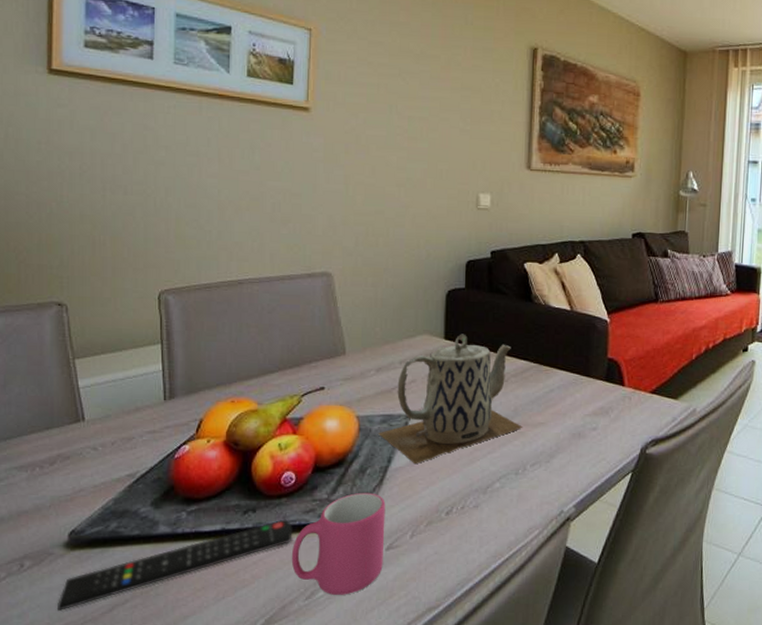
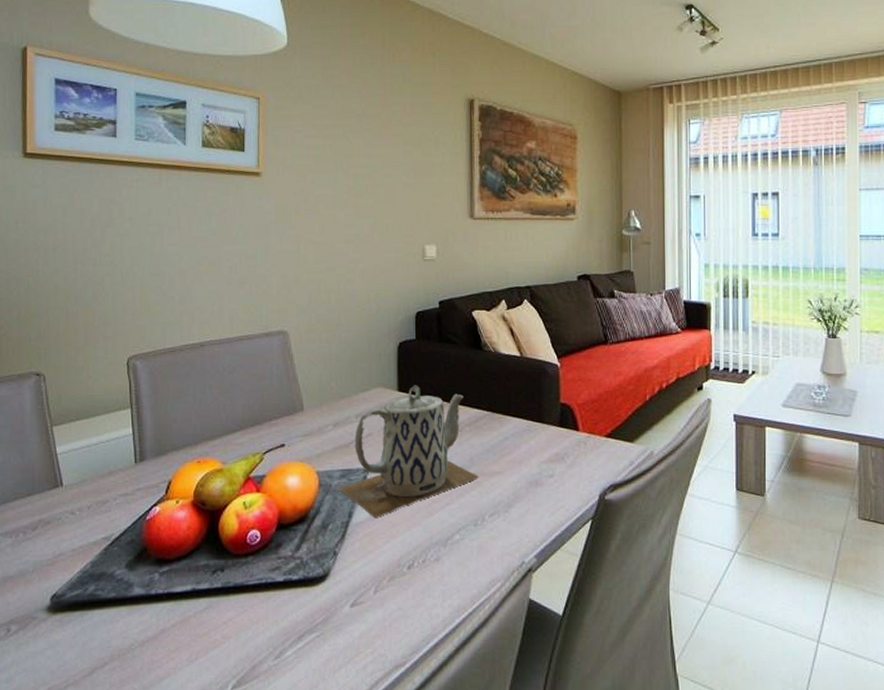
remote control: present [58,519,293,612] -> none [42,578,260,676]
mug: present [291,492,386,595] -> none [259,548,349,654]

